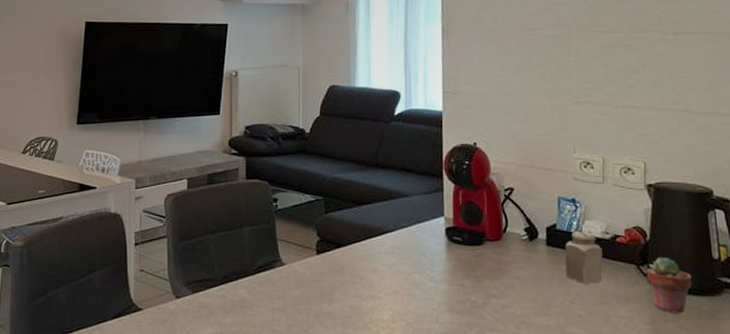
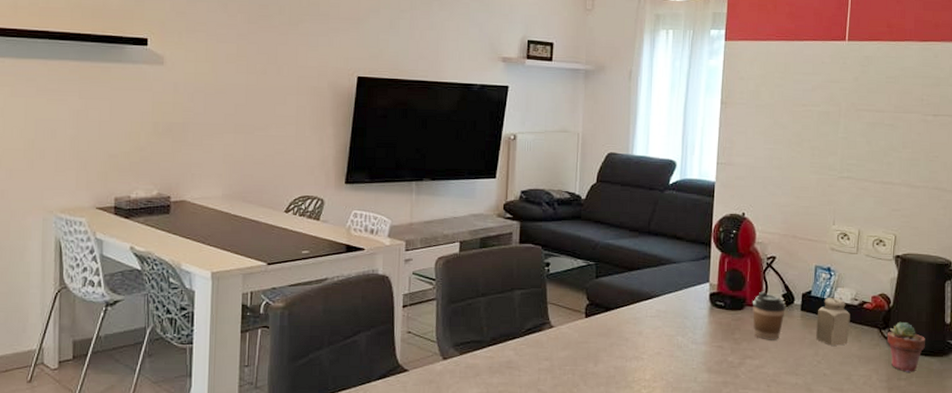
coffee cup: none [492,225,529,278] -> present [752,291,786,340]

